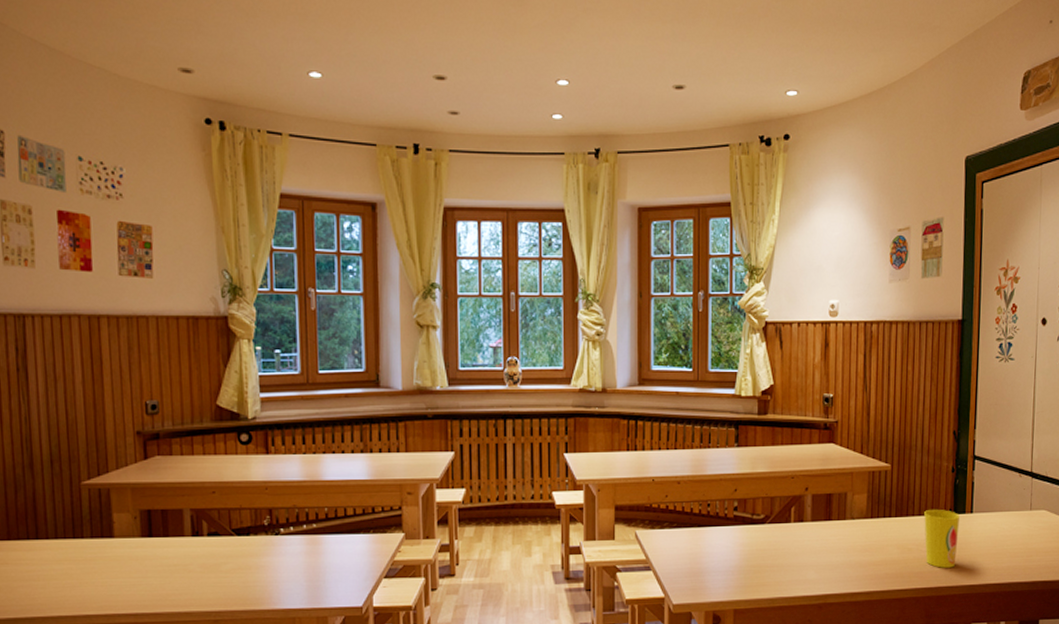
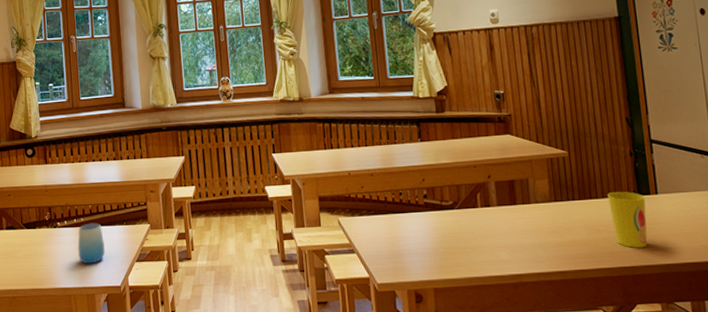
cup: none [307,530,344,581] -> present [77,223,105,264]

